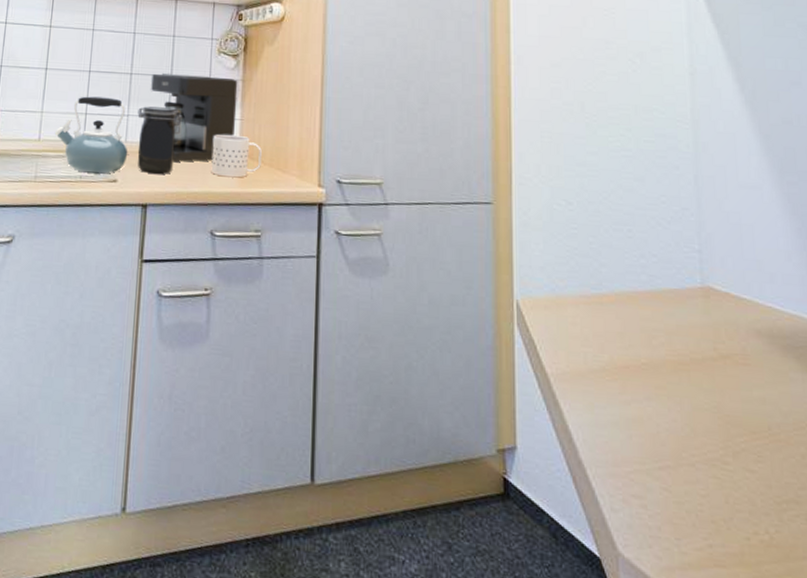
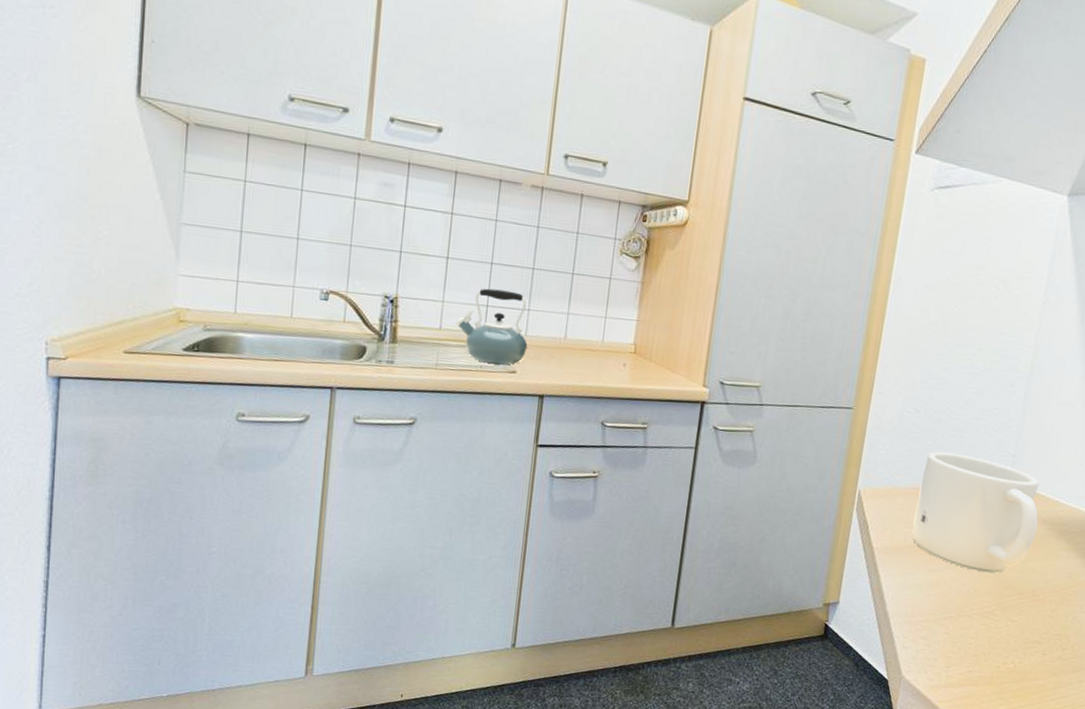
jar: present [137,106,182,174] -> none [536,302,581,368]
coffee maker: present [151,73,238,162] -> none [552,270,638,358]
mug: present [211,134,262,178] -> none [605,333,654,375]
mug: none [590,250,754,404] -> present [912,451,1040,573]

